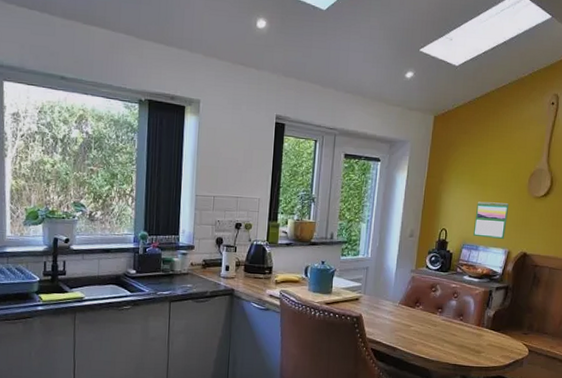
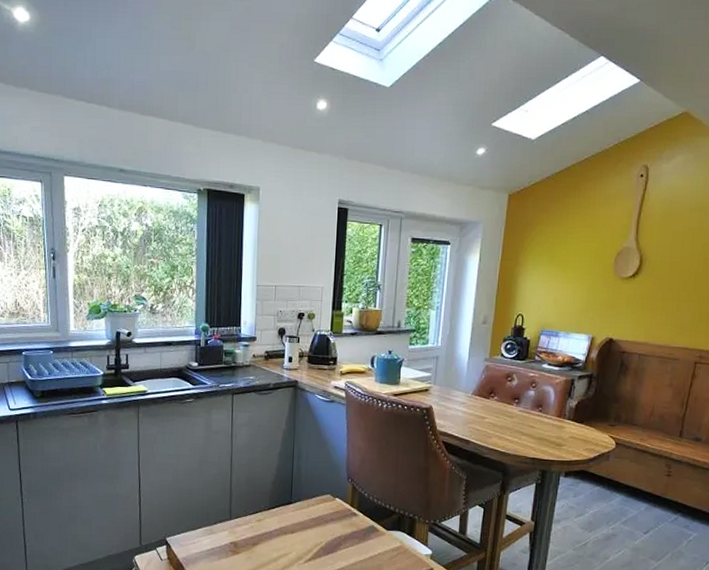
calendar: present [473,201,510,239] -> none [553,284,593,324]

